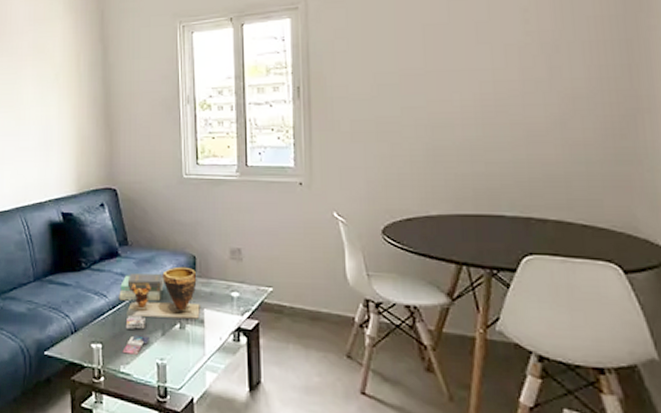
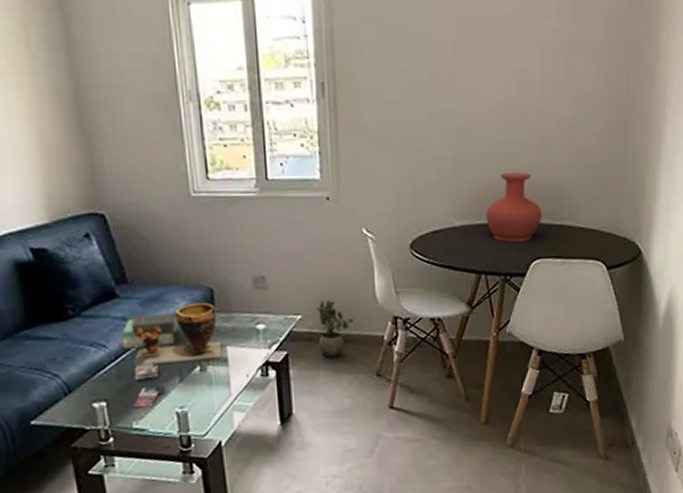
potted plant: none [286,276,324,333] -> present [315,300,354,358]
vase: none [464,165,533,237] -> present [486,171,542,243]

